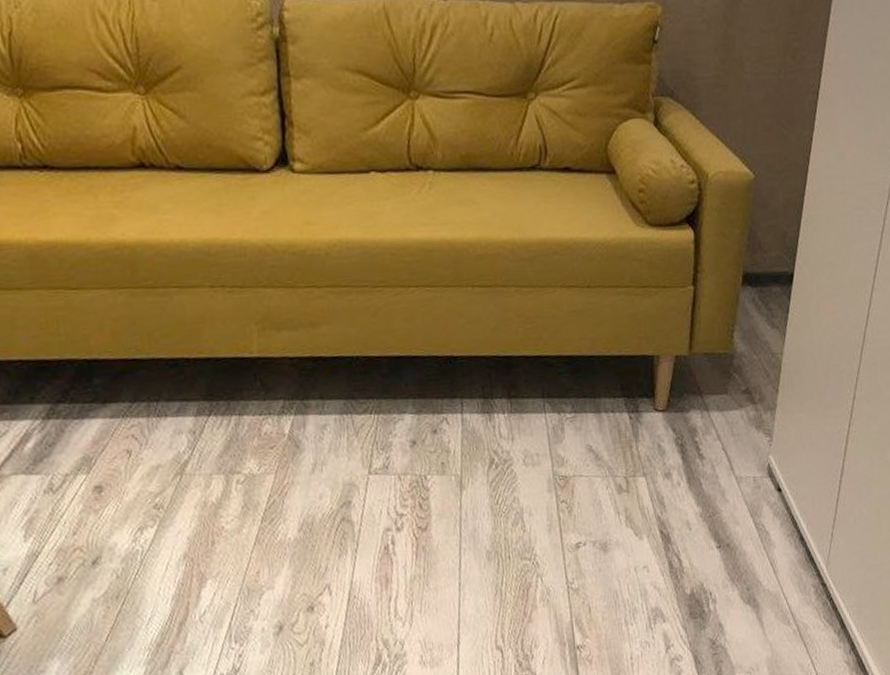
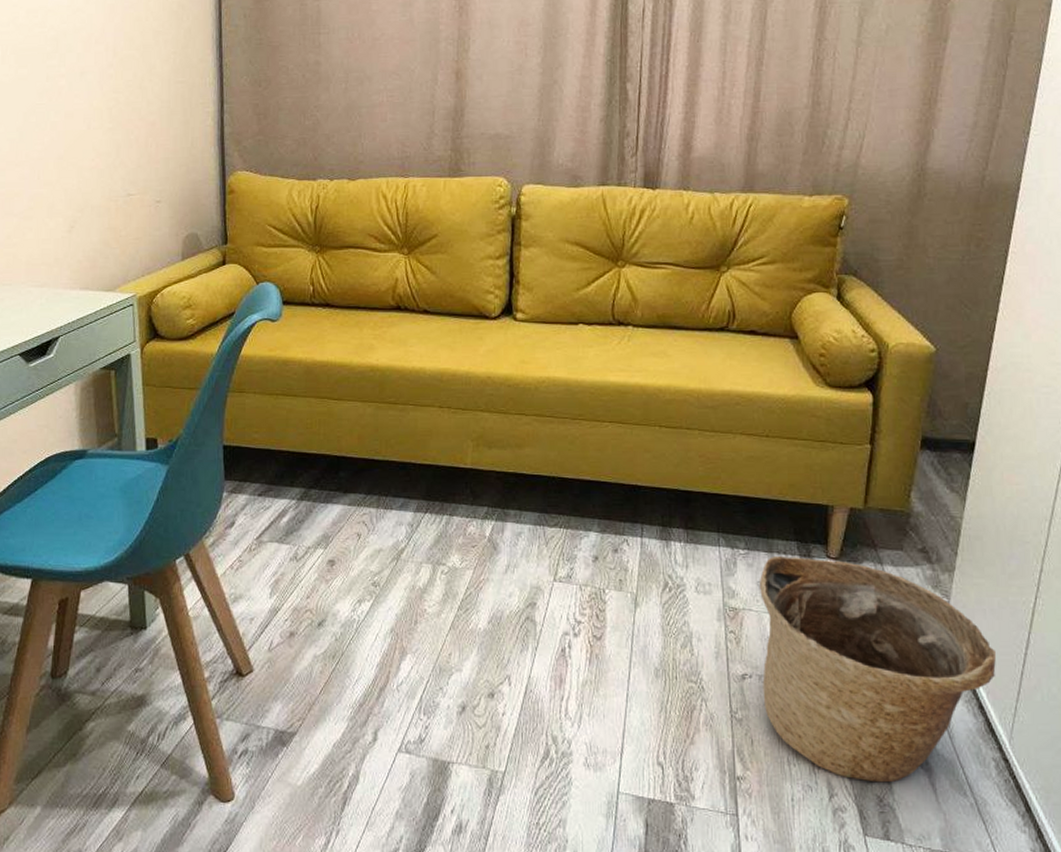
basket: none [589,412,815,628] -> present [760,557,996,783]

